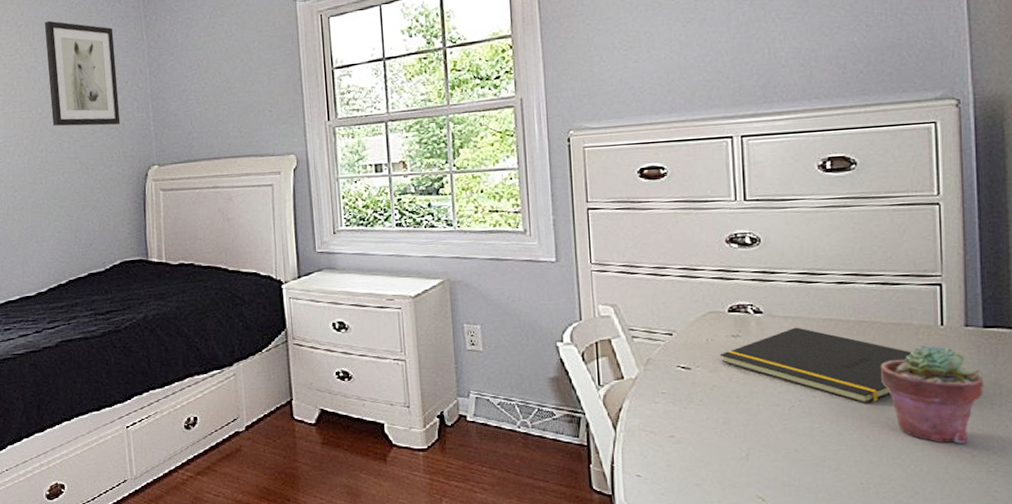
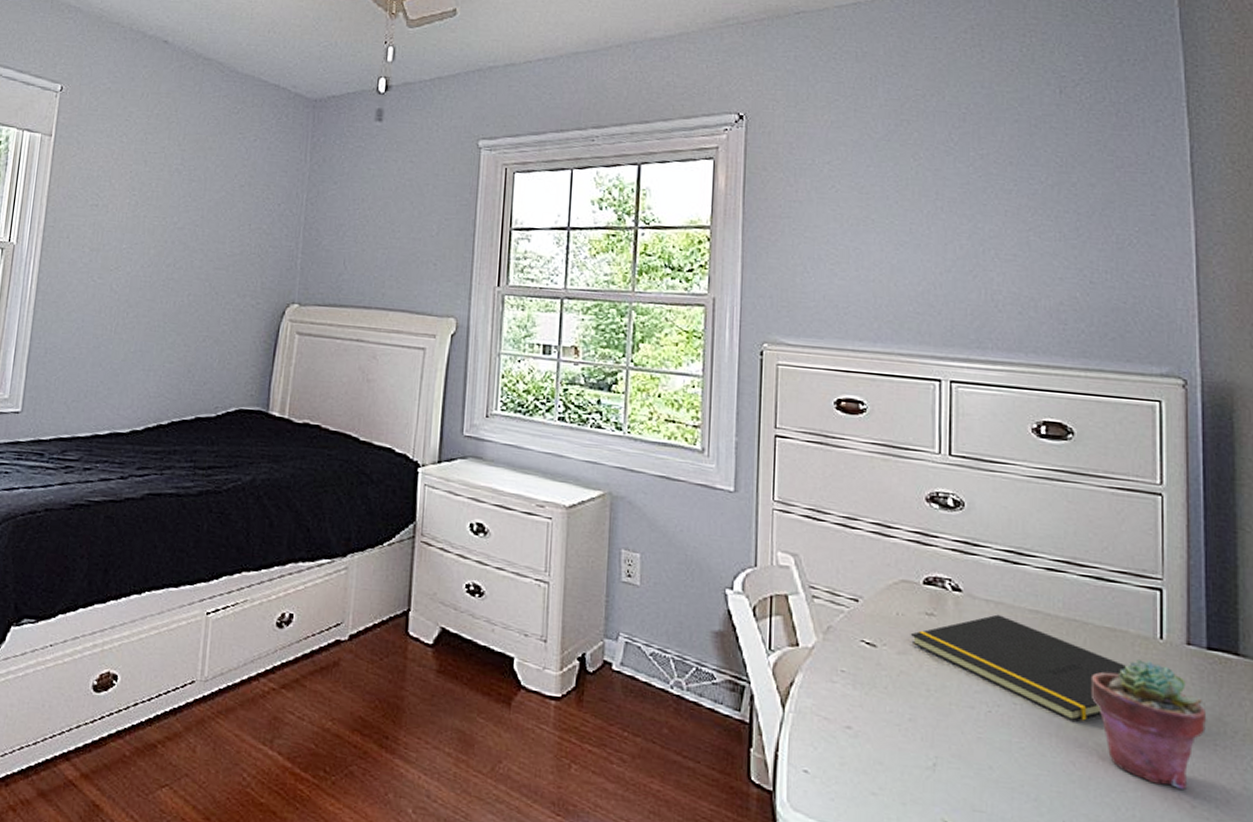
wall art: present [45,20,121,126] -> none [187,122,275,250]

